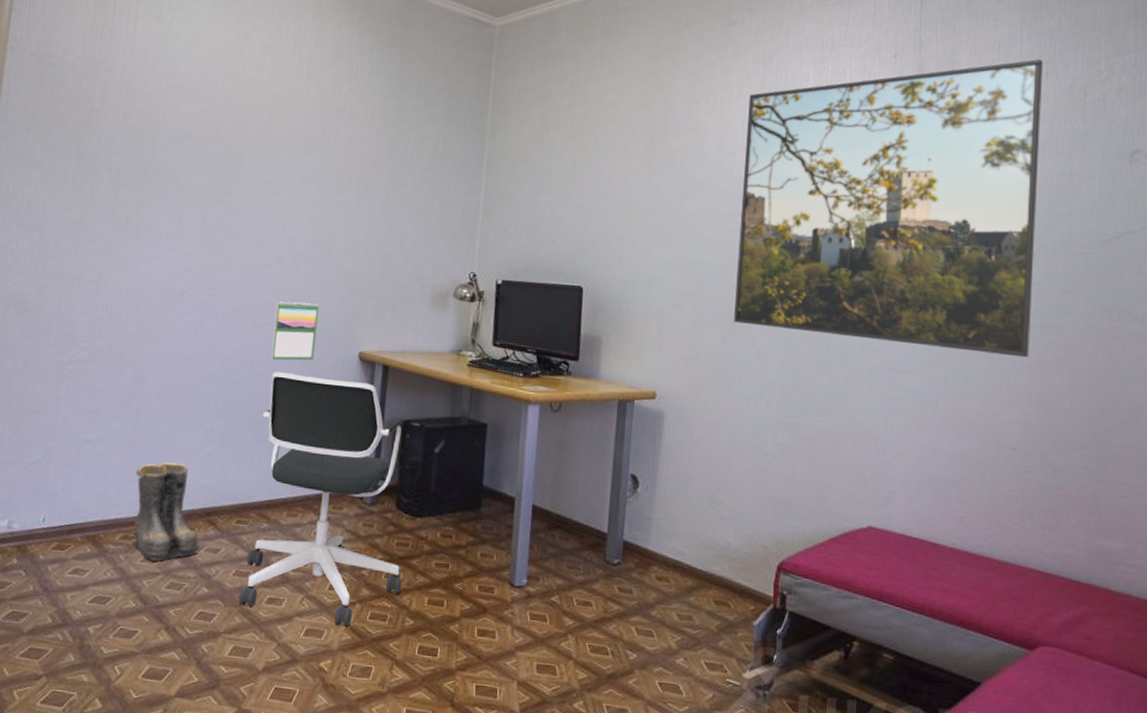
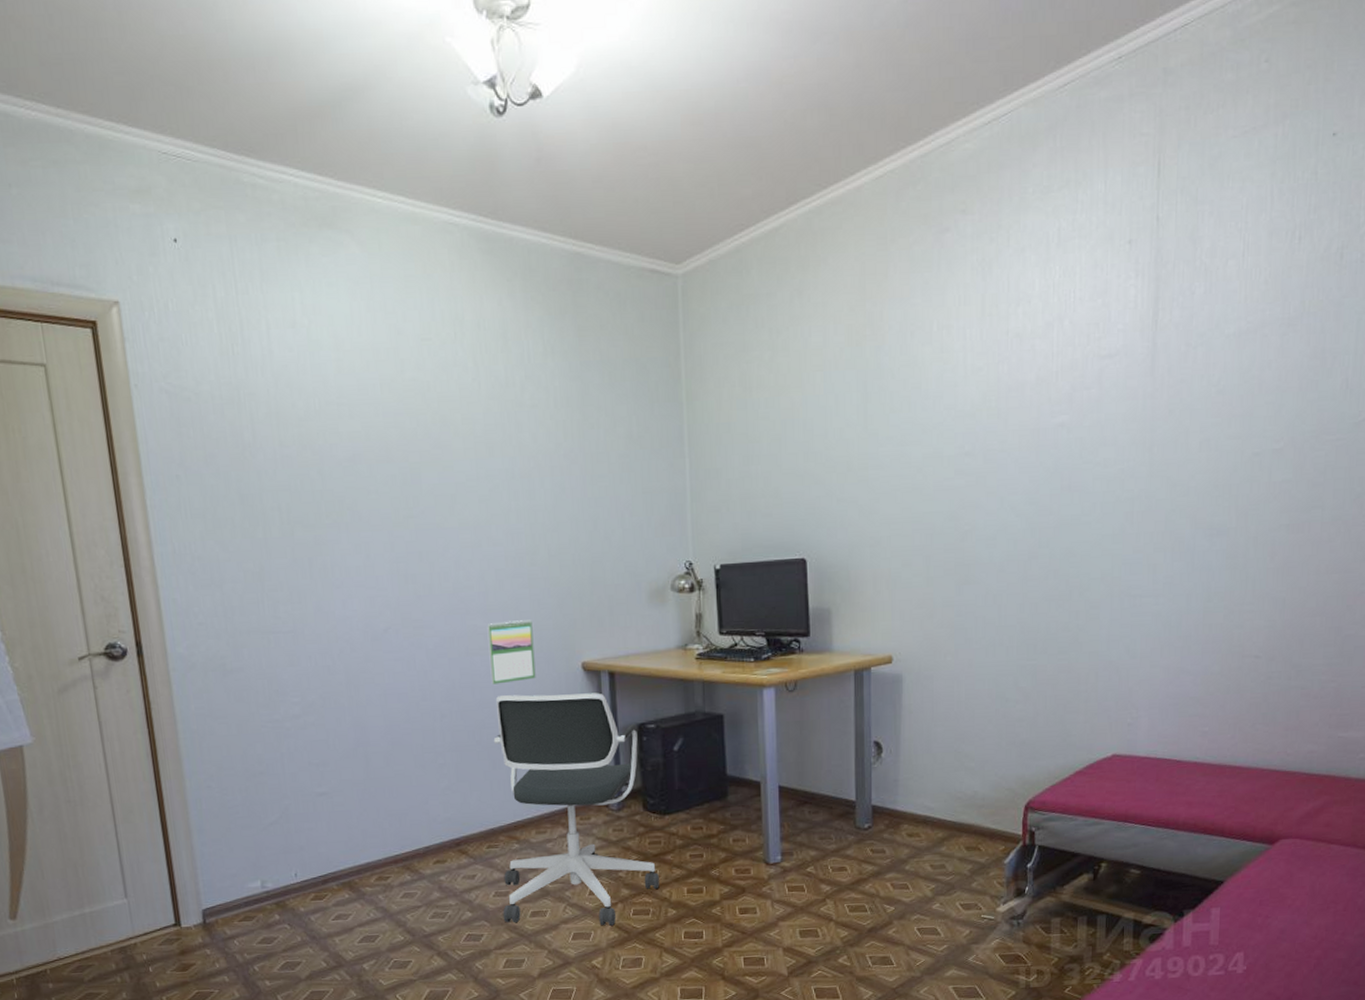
boots: present [132,462,203,562] -> none [377,801,459,896]
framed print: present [734,59,1043,358] -> none [967,221,1295,572]

